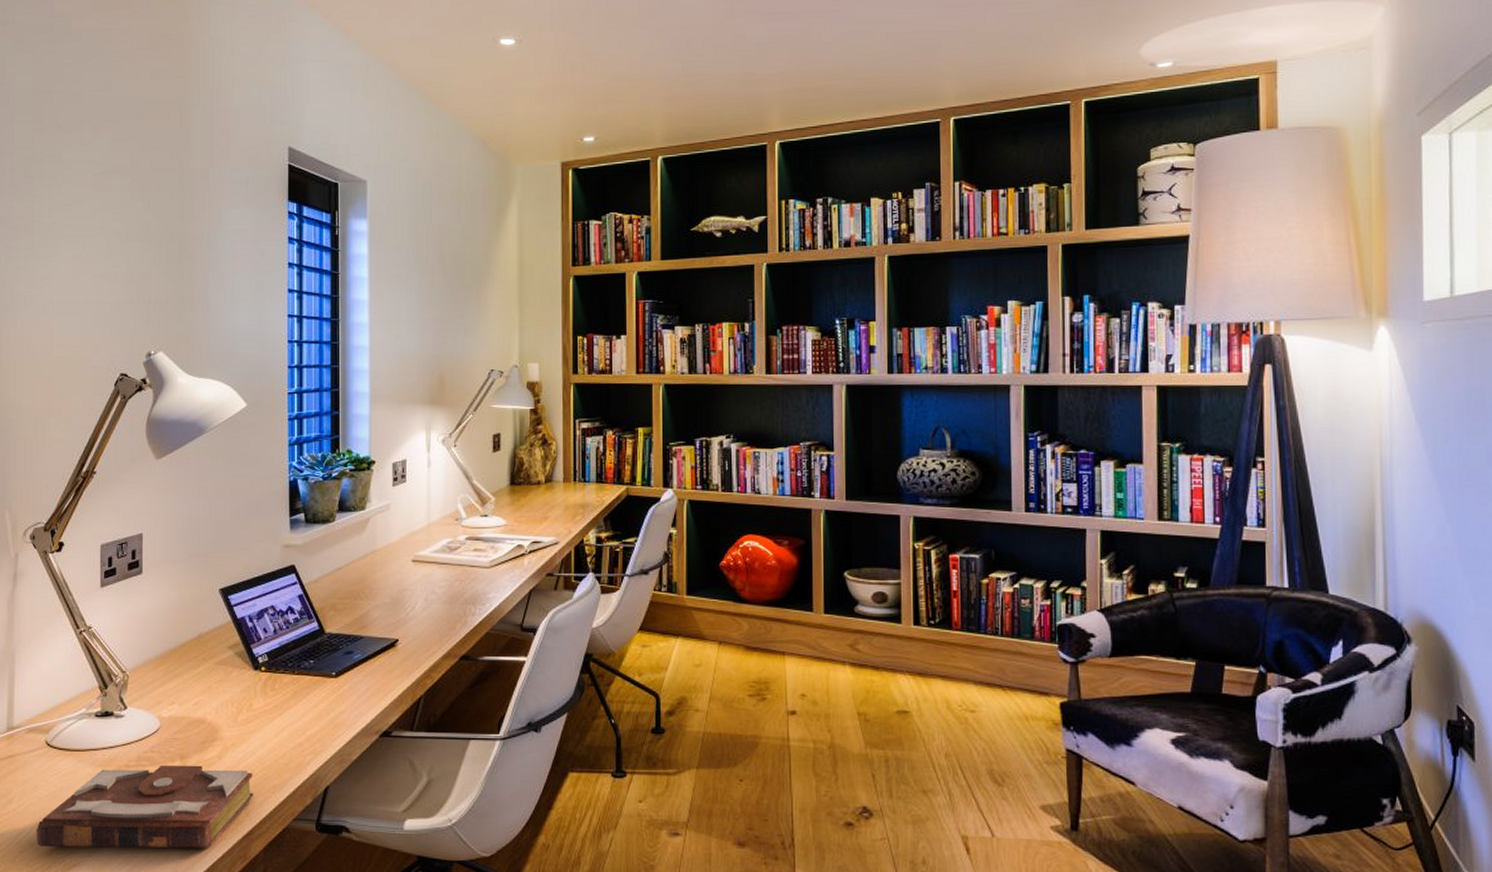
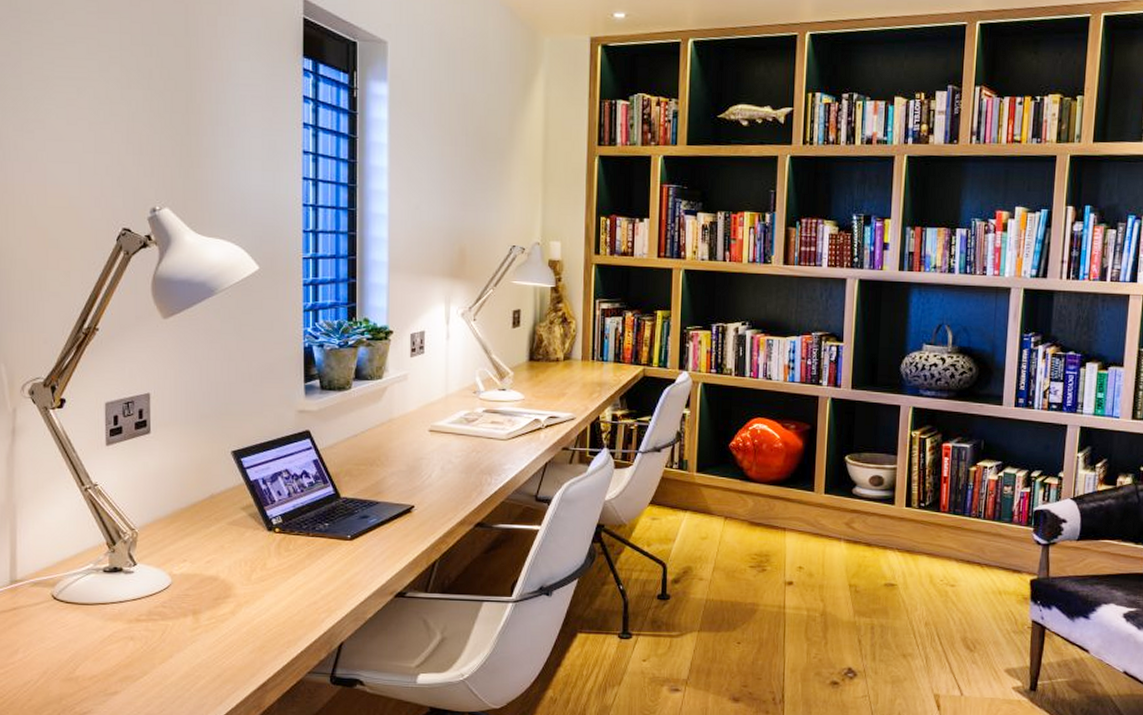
book: present [36,764,254,849] -> none [44,619,268,698]

